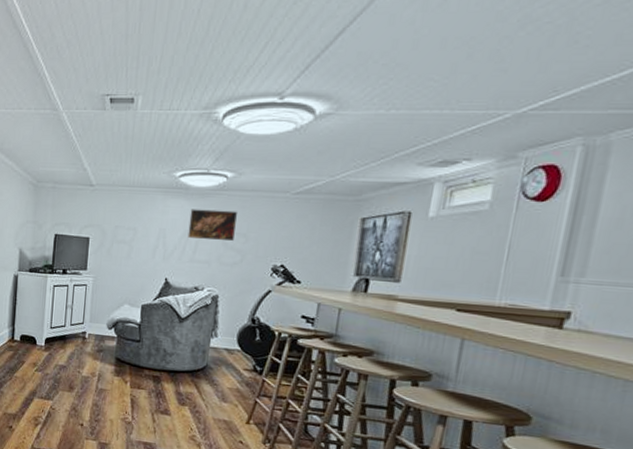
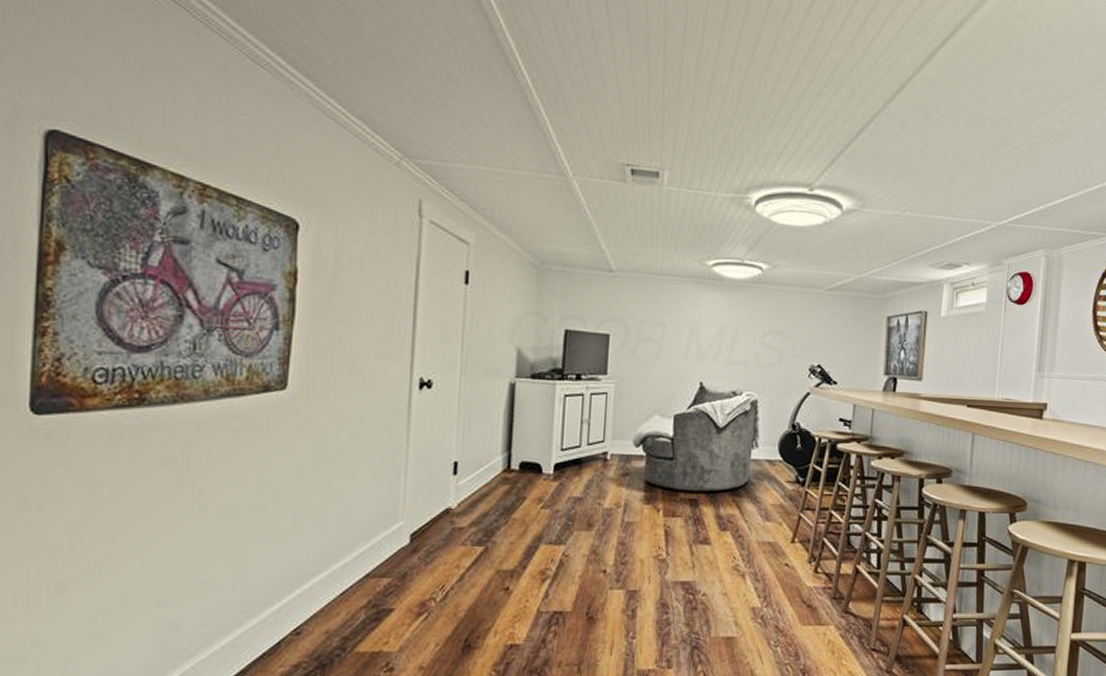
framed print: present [187,209,238,242] -> none [723,302,775,340]

